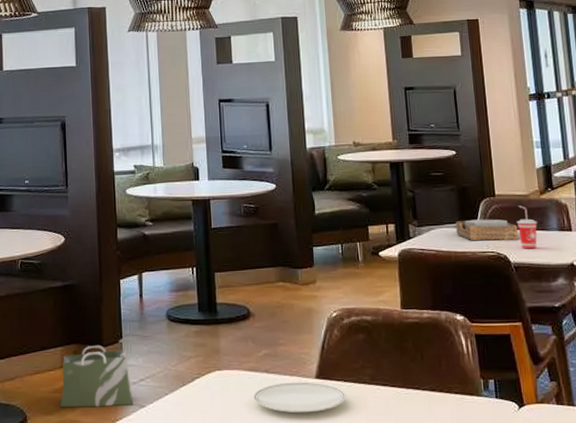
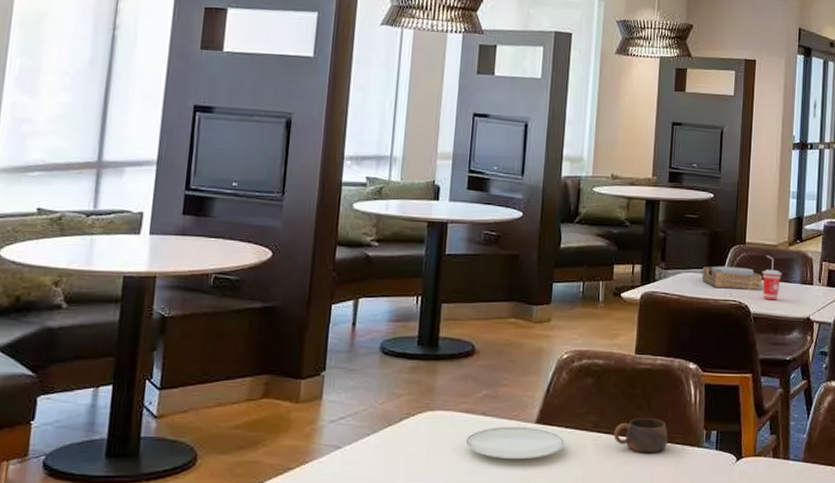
grocery bag: present [59,344,134,408] -> none [239,376,329,447]
cup: none [391,369,446,403] -> present [614,417,668,452]

